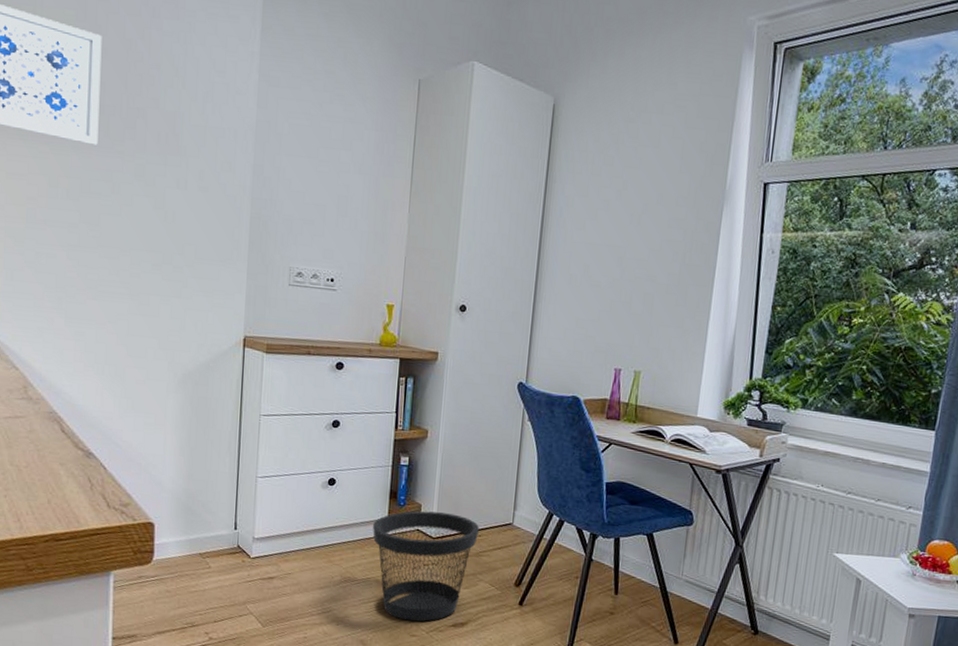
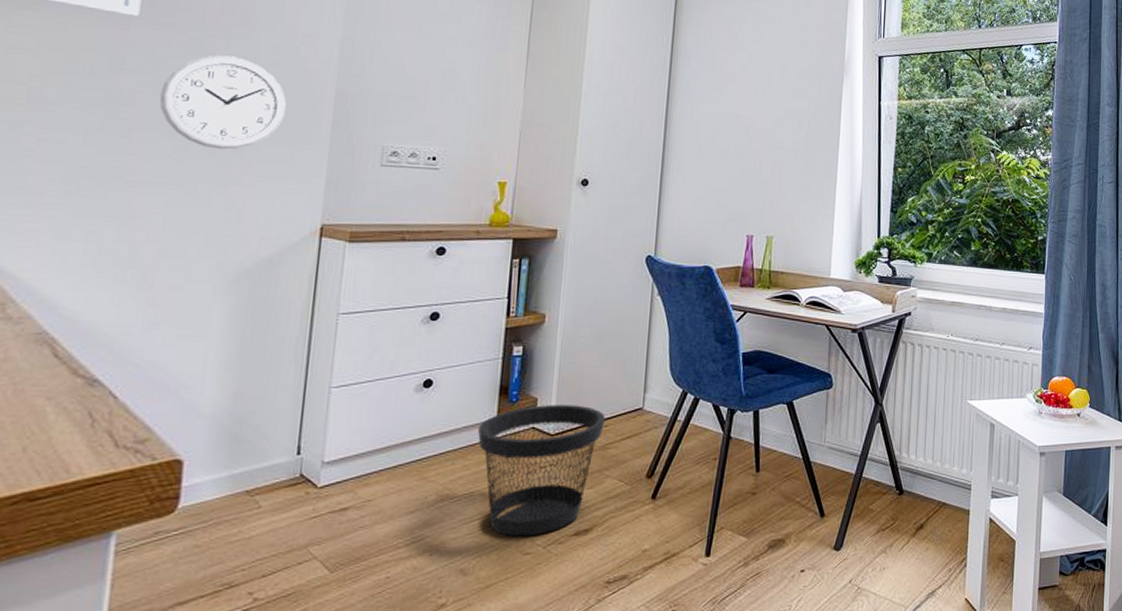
wall clock: none [117,180,212,267] -> present [159,55,286,150]

